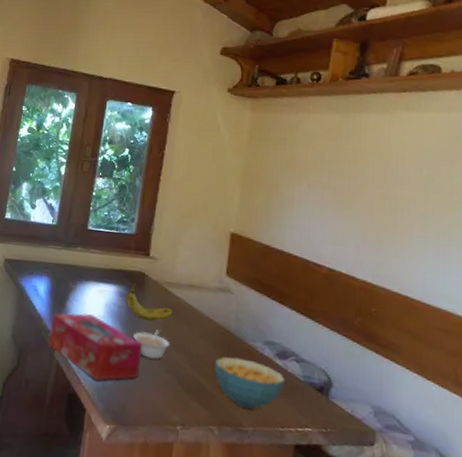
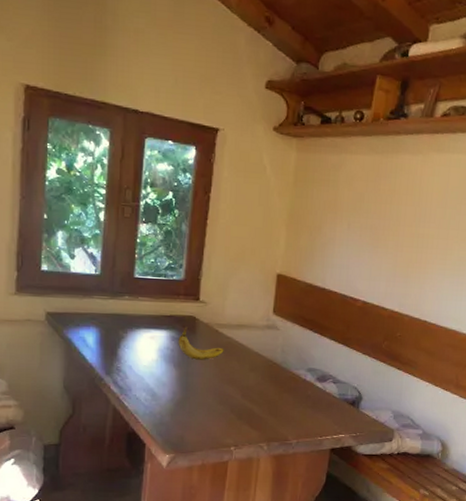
tissue box: present [48,312,143,381] -> none [103,360,197,419]
legume: present [133,330,171,360] -> none [187,368,223,395]
cereal bowl: present [215,357,285,409] -> none [263,384,324,426]

